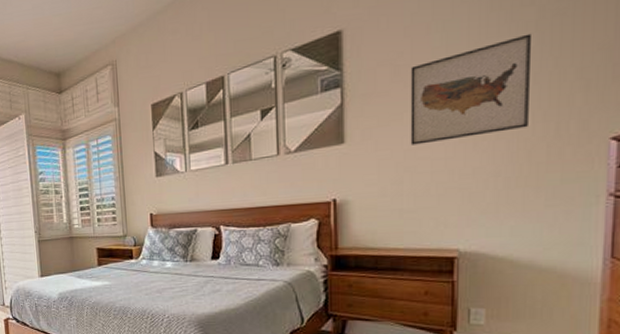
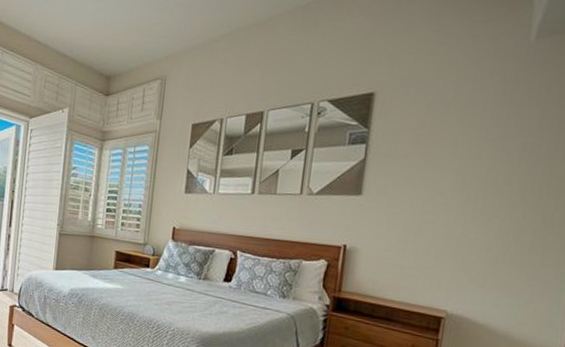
wall art: present [410,33,533,145] -> none [419,129,534,212]

